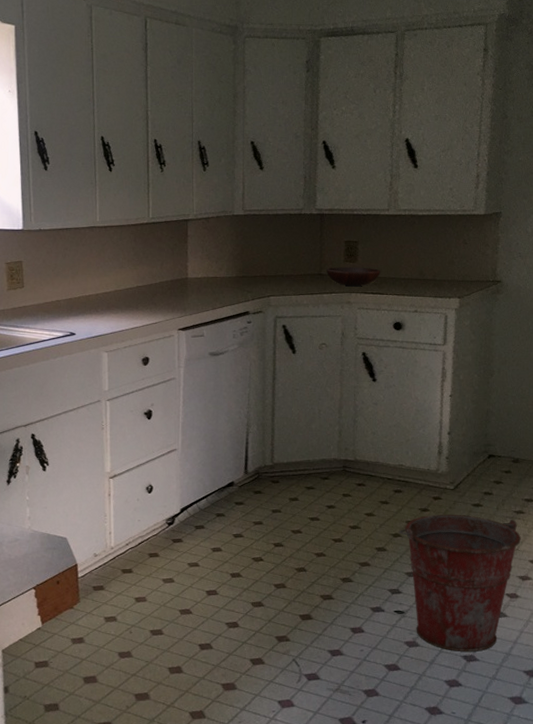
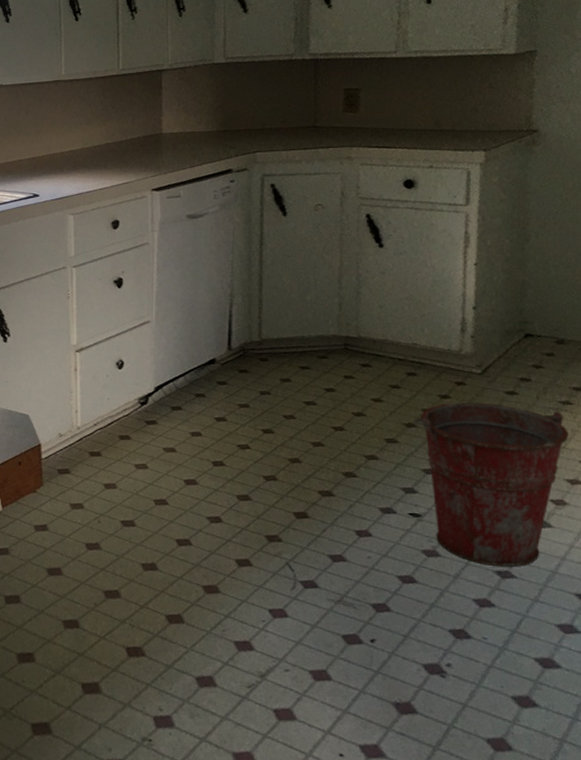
wooden bowl: present [326,266,380,286] -> none [322,117,387,139]

